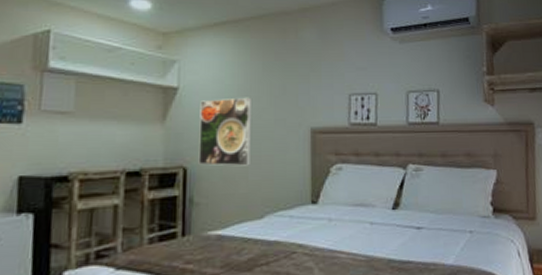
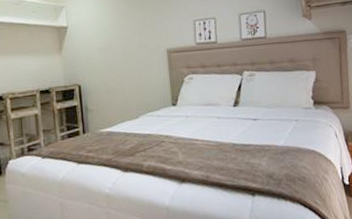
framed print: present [198,97,253,166] -> none [84,29,125,83]

